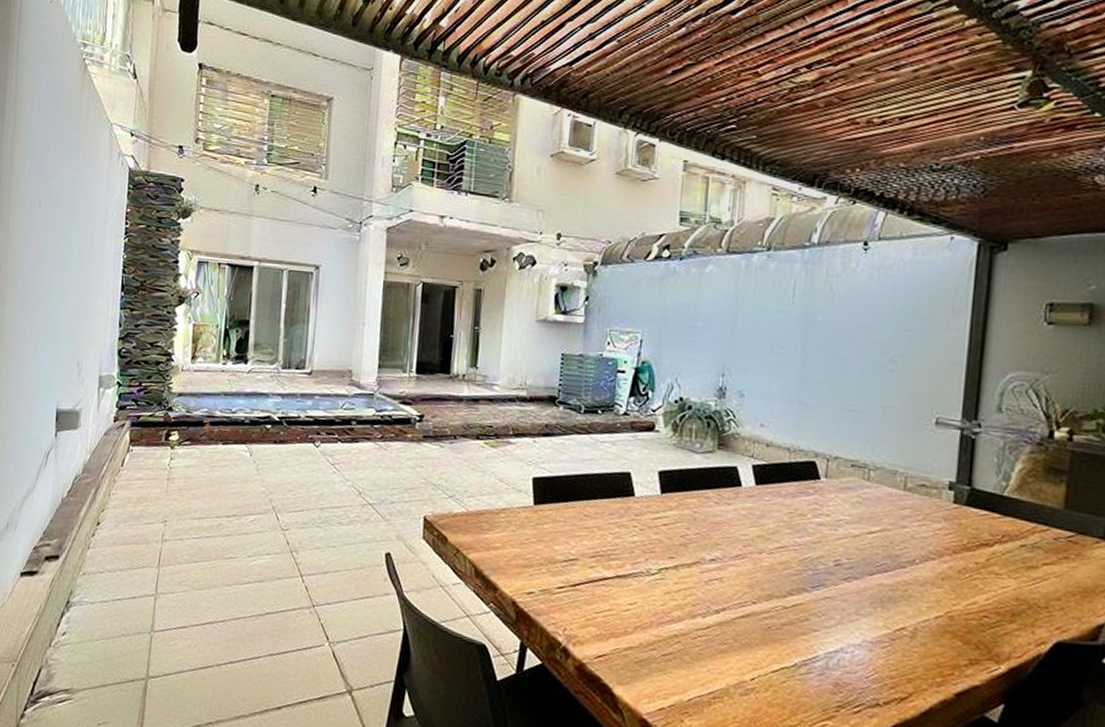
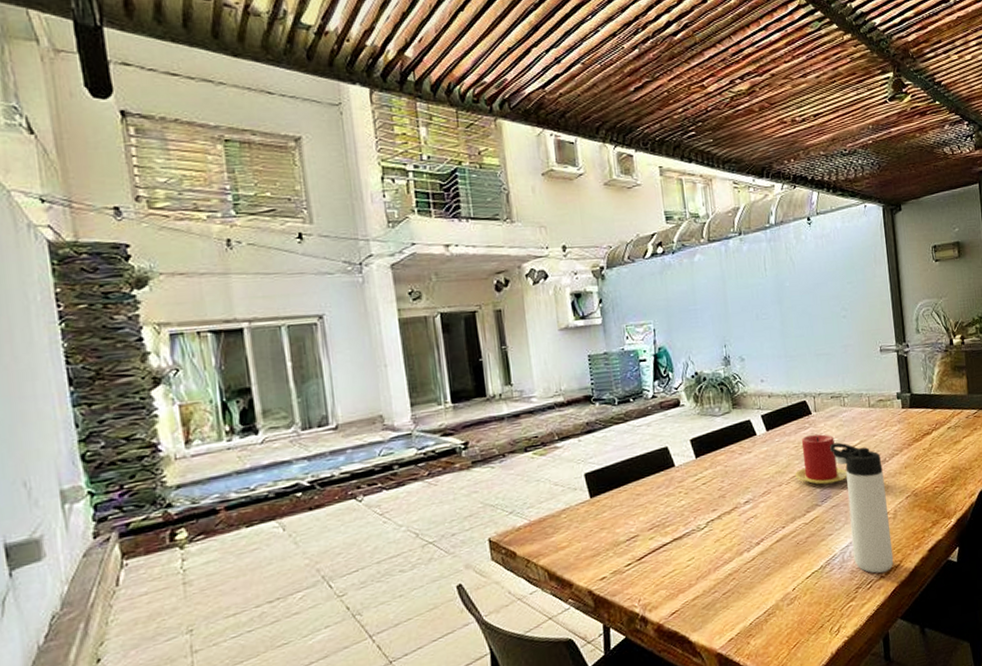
candle: none [782,503,855,571] -> present [795,434,848,485]
thermos bottle: none [837,521,908,701] -> present [830,442,894,574]

